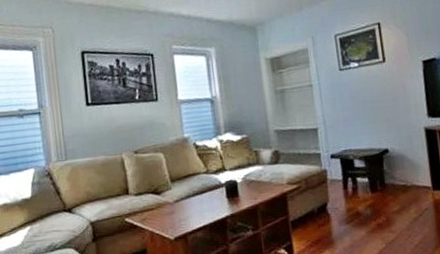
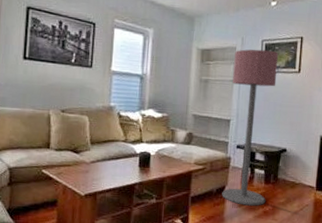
floor lamp: none [307,44,377,221] -> present [222,49,279,206]

